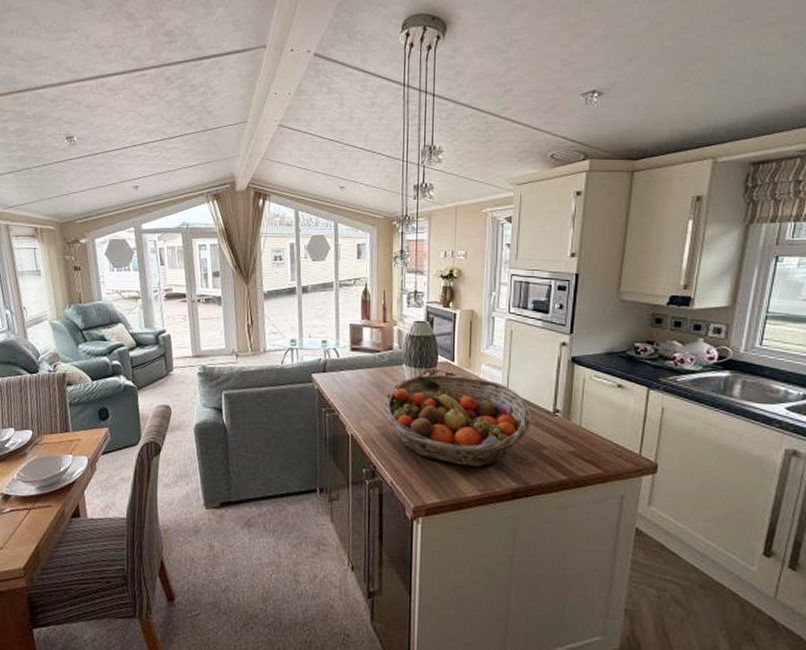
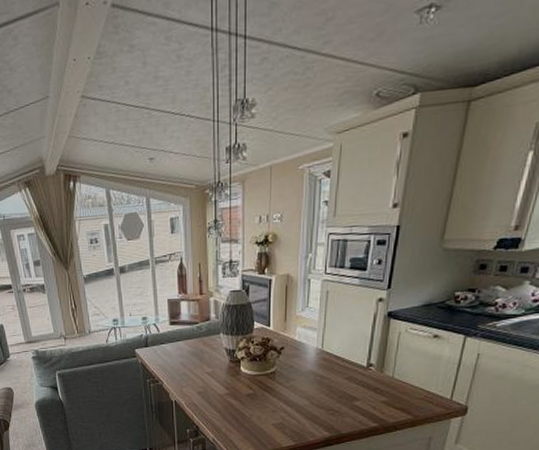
fruit basket: present [383,374,532,467] -> none [203,339,345,421]

